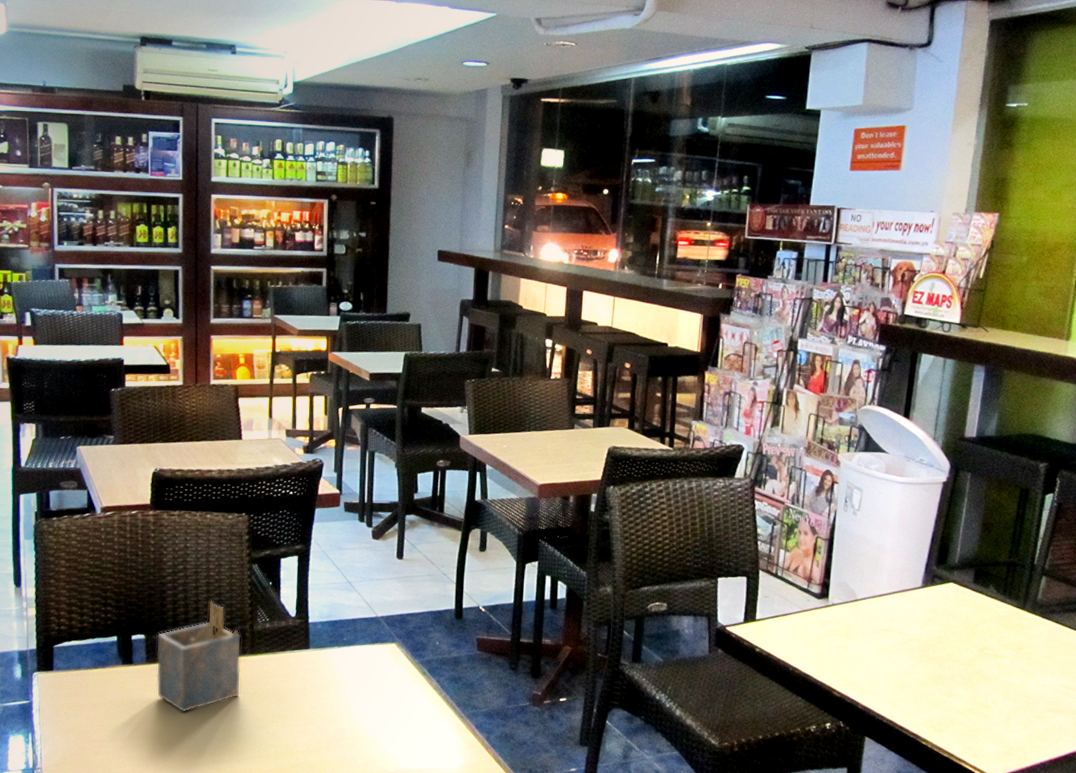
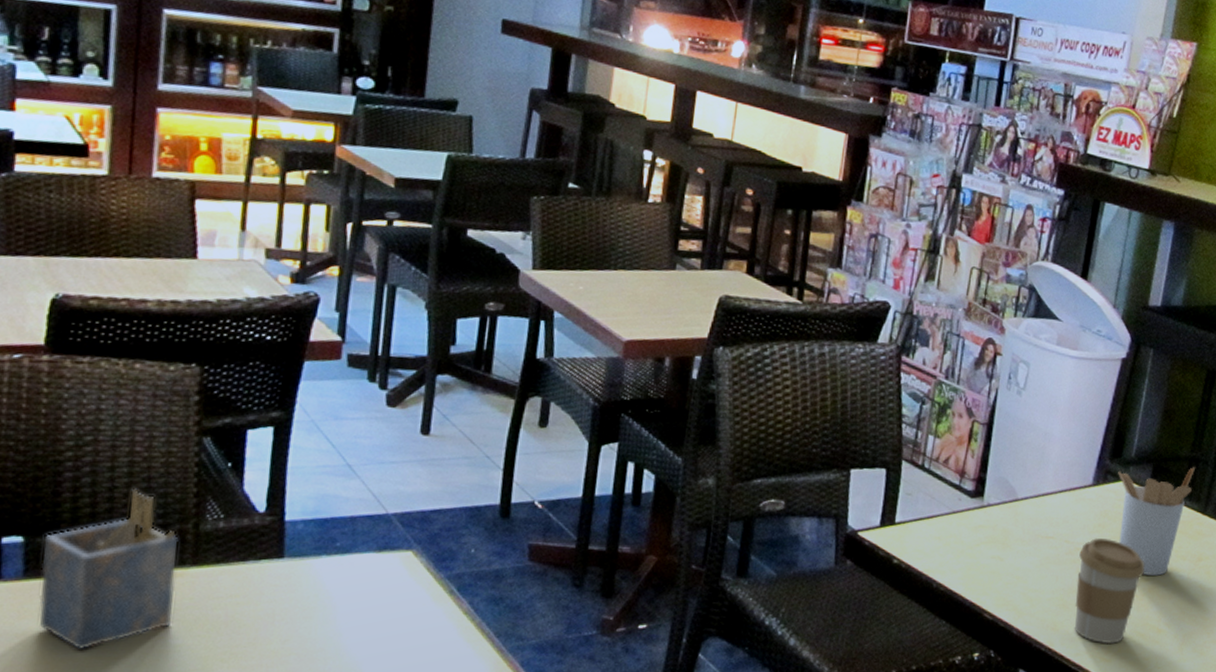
coffee cup: none [911,631,971,718] -> present [1074,538,1145,645]
utensil holder: none [944,570,1013,661] -> present [1118,467,1195,576]

